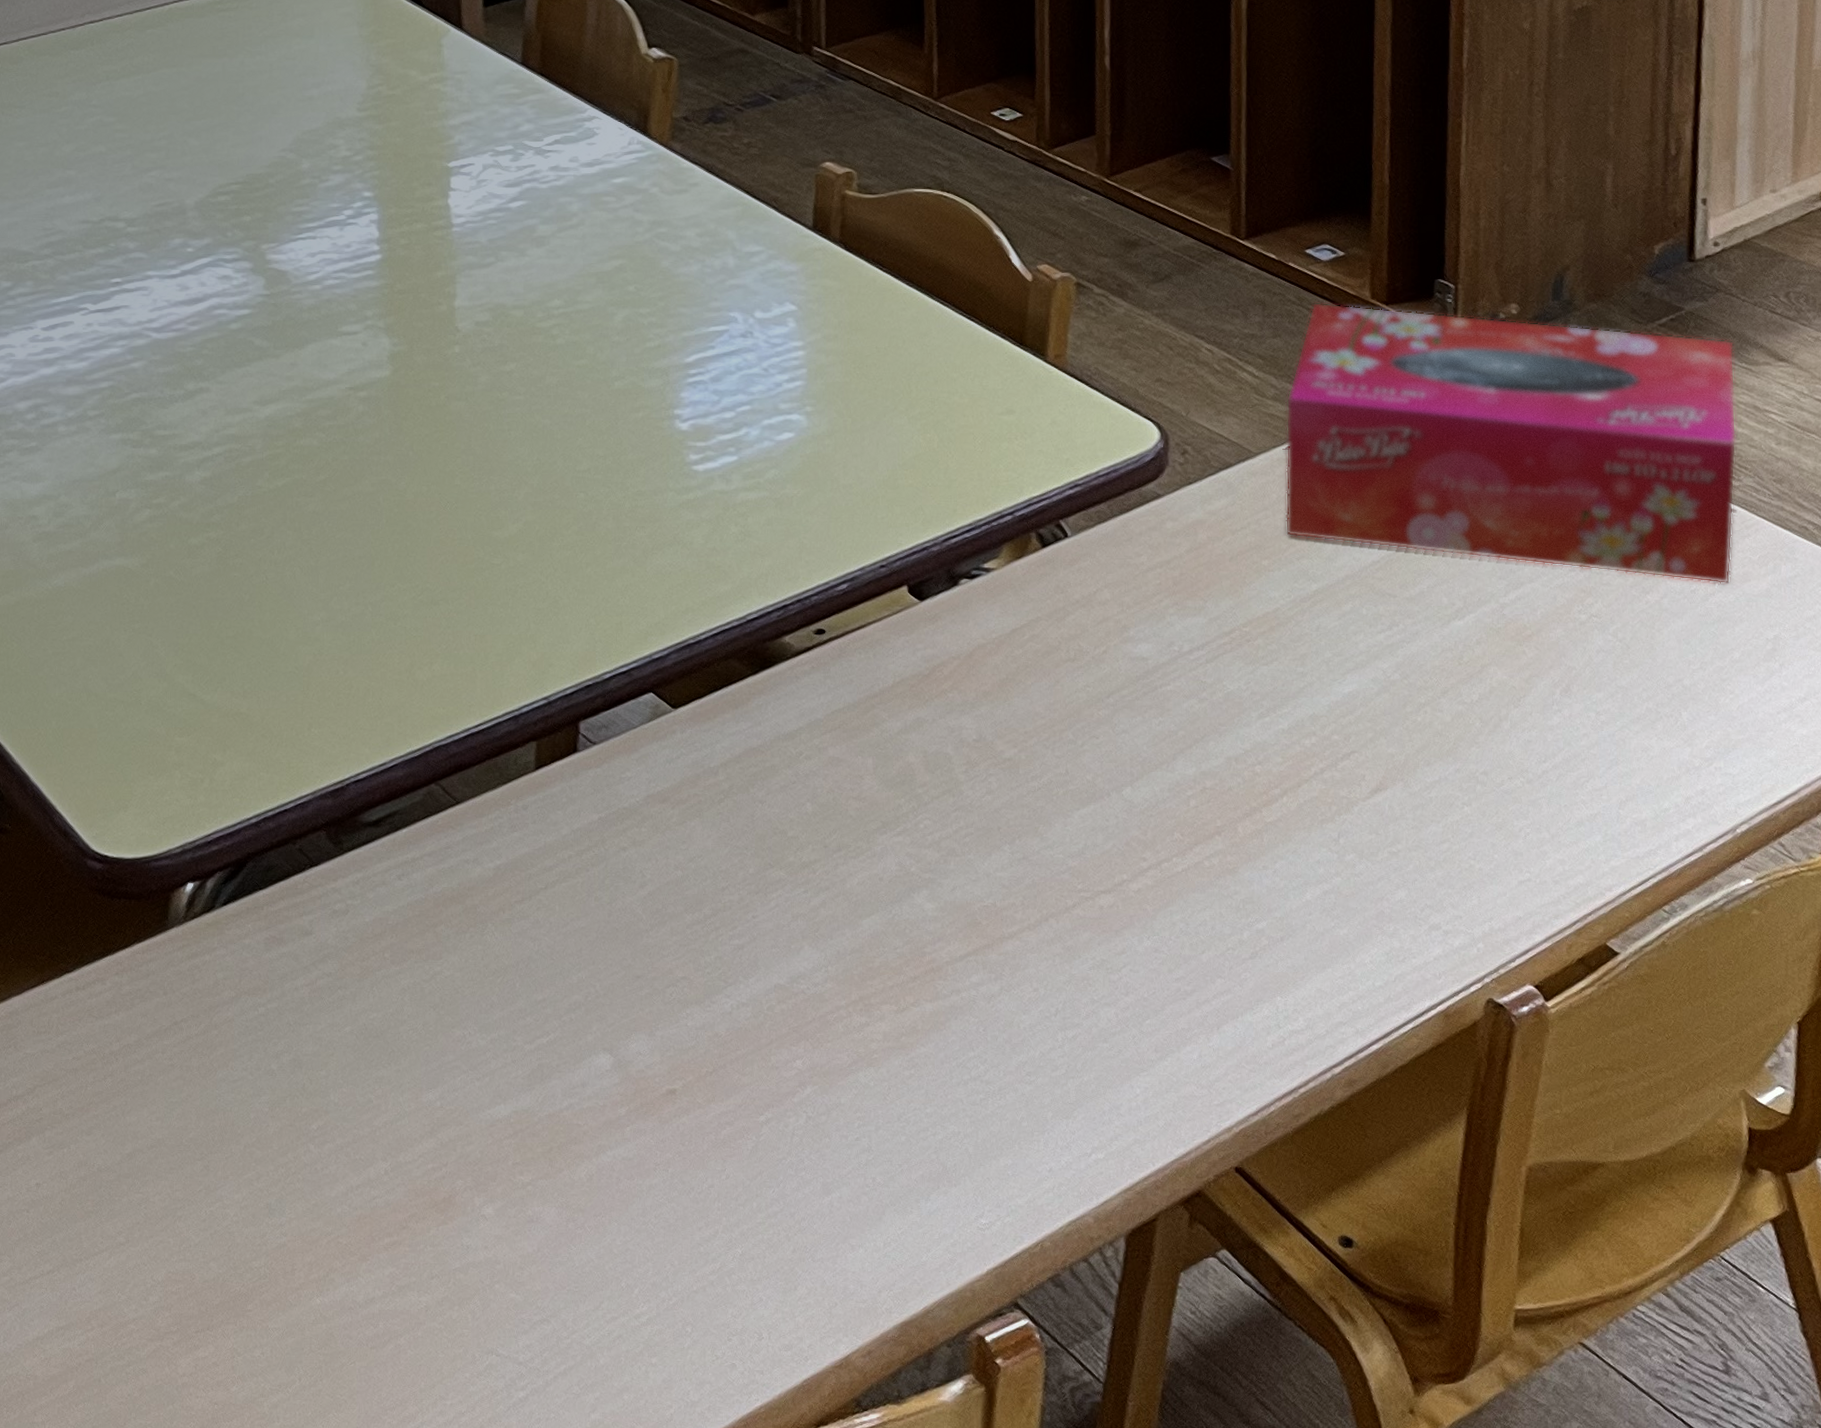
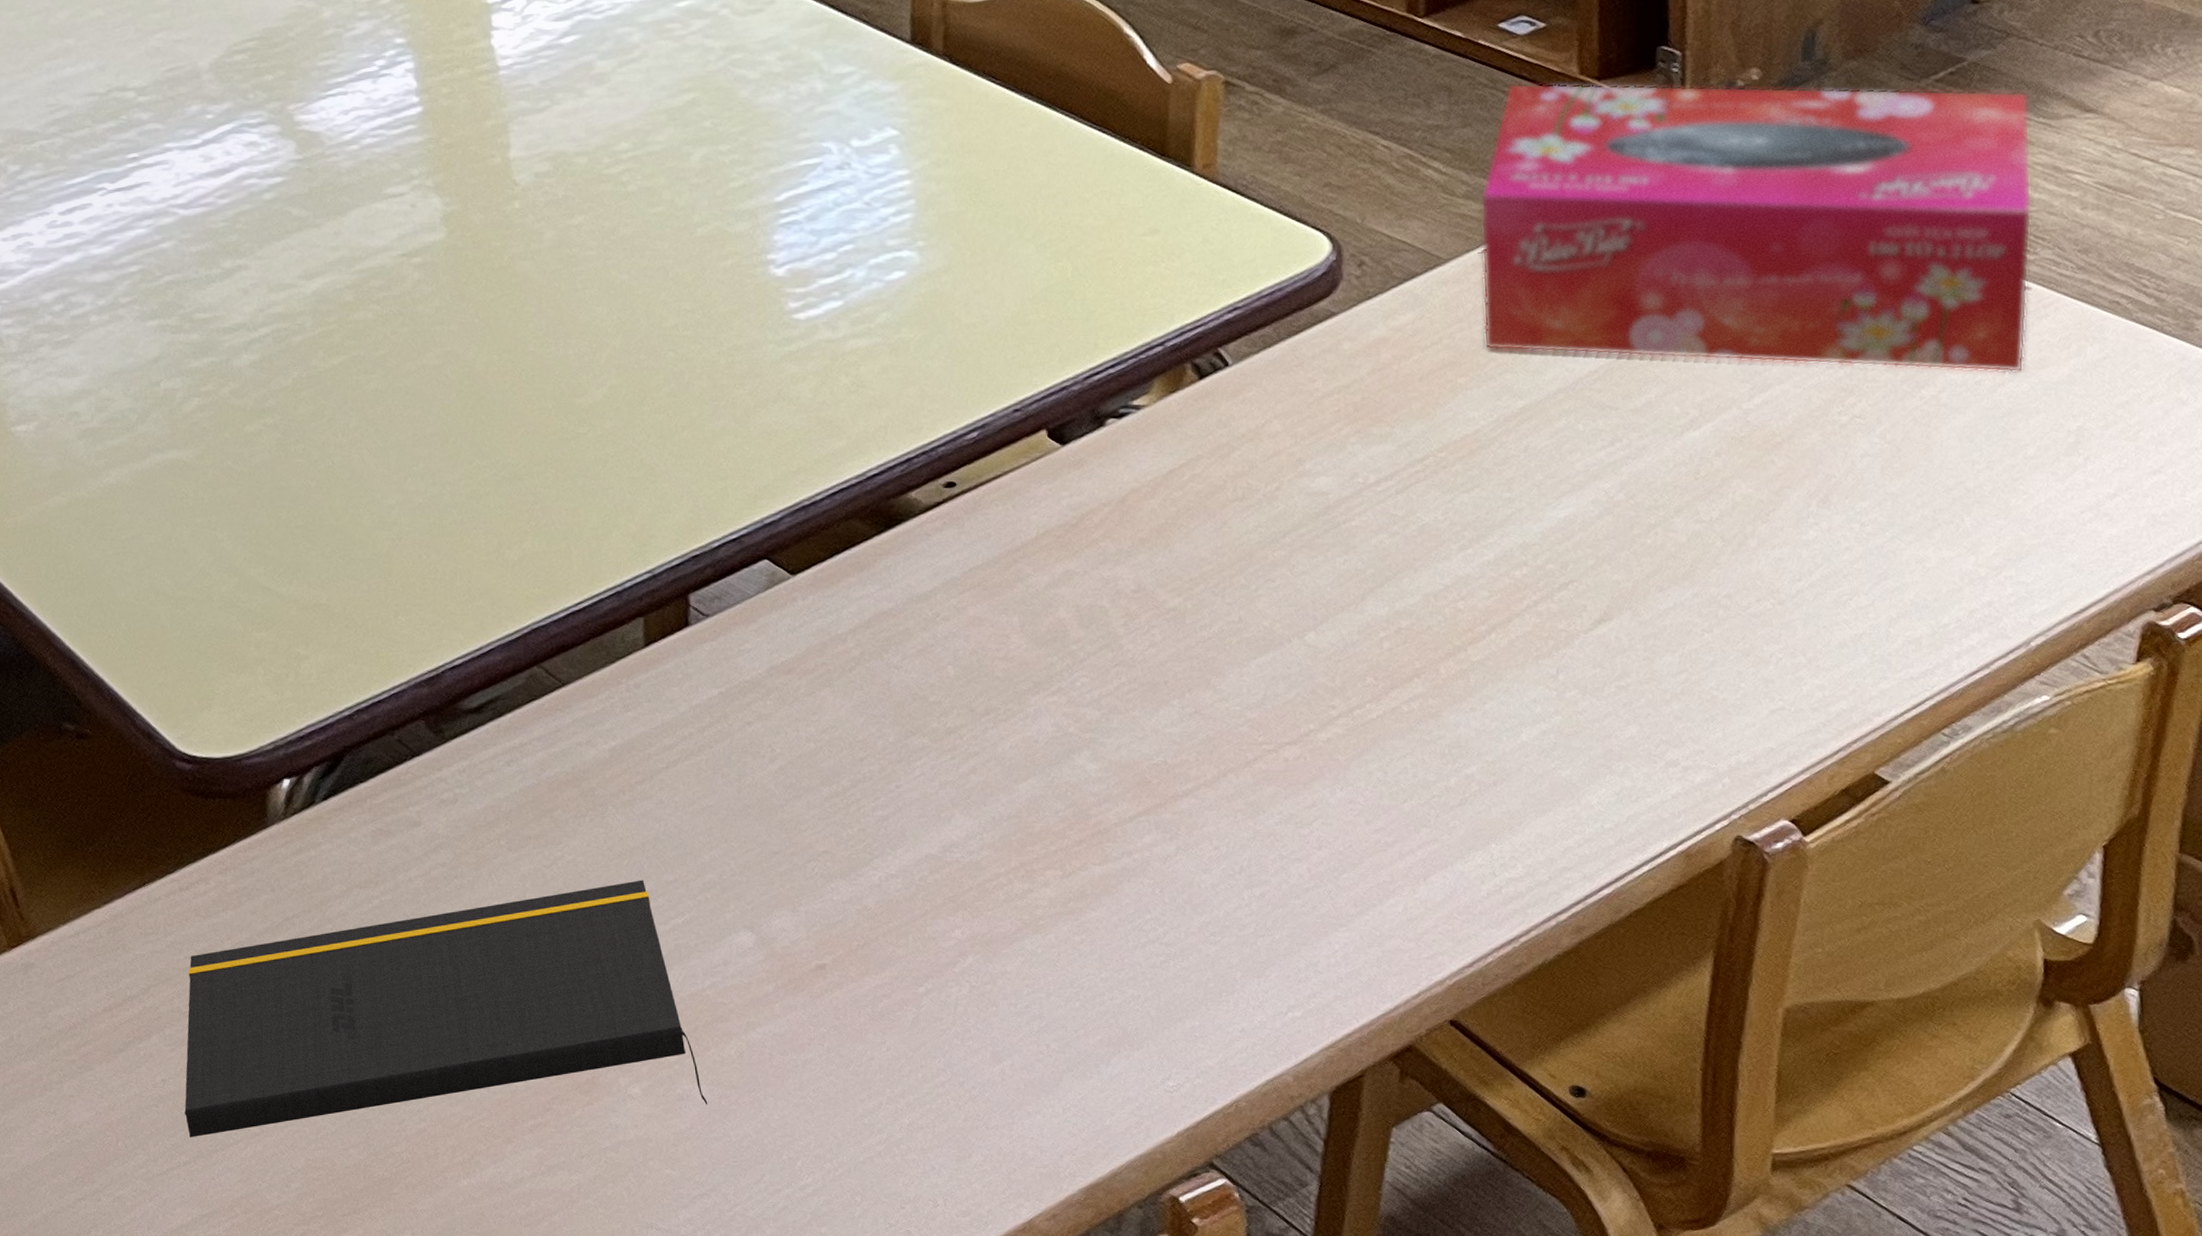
notepad: none [54,998,556,1245] -> present [184,880,708,1137]

